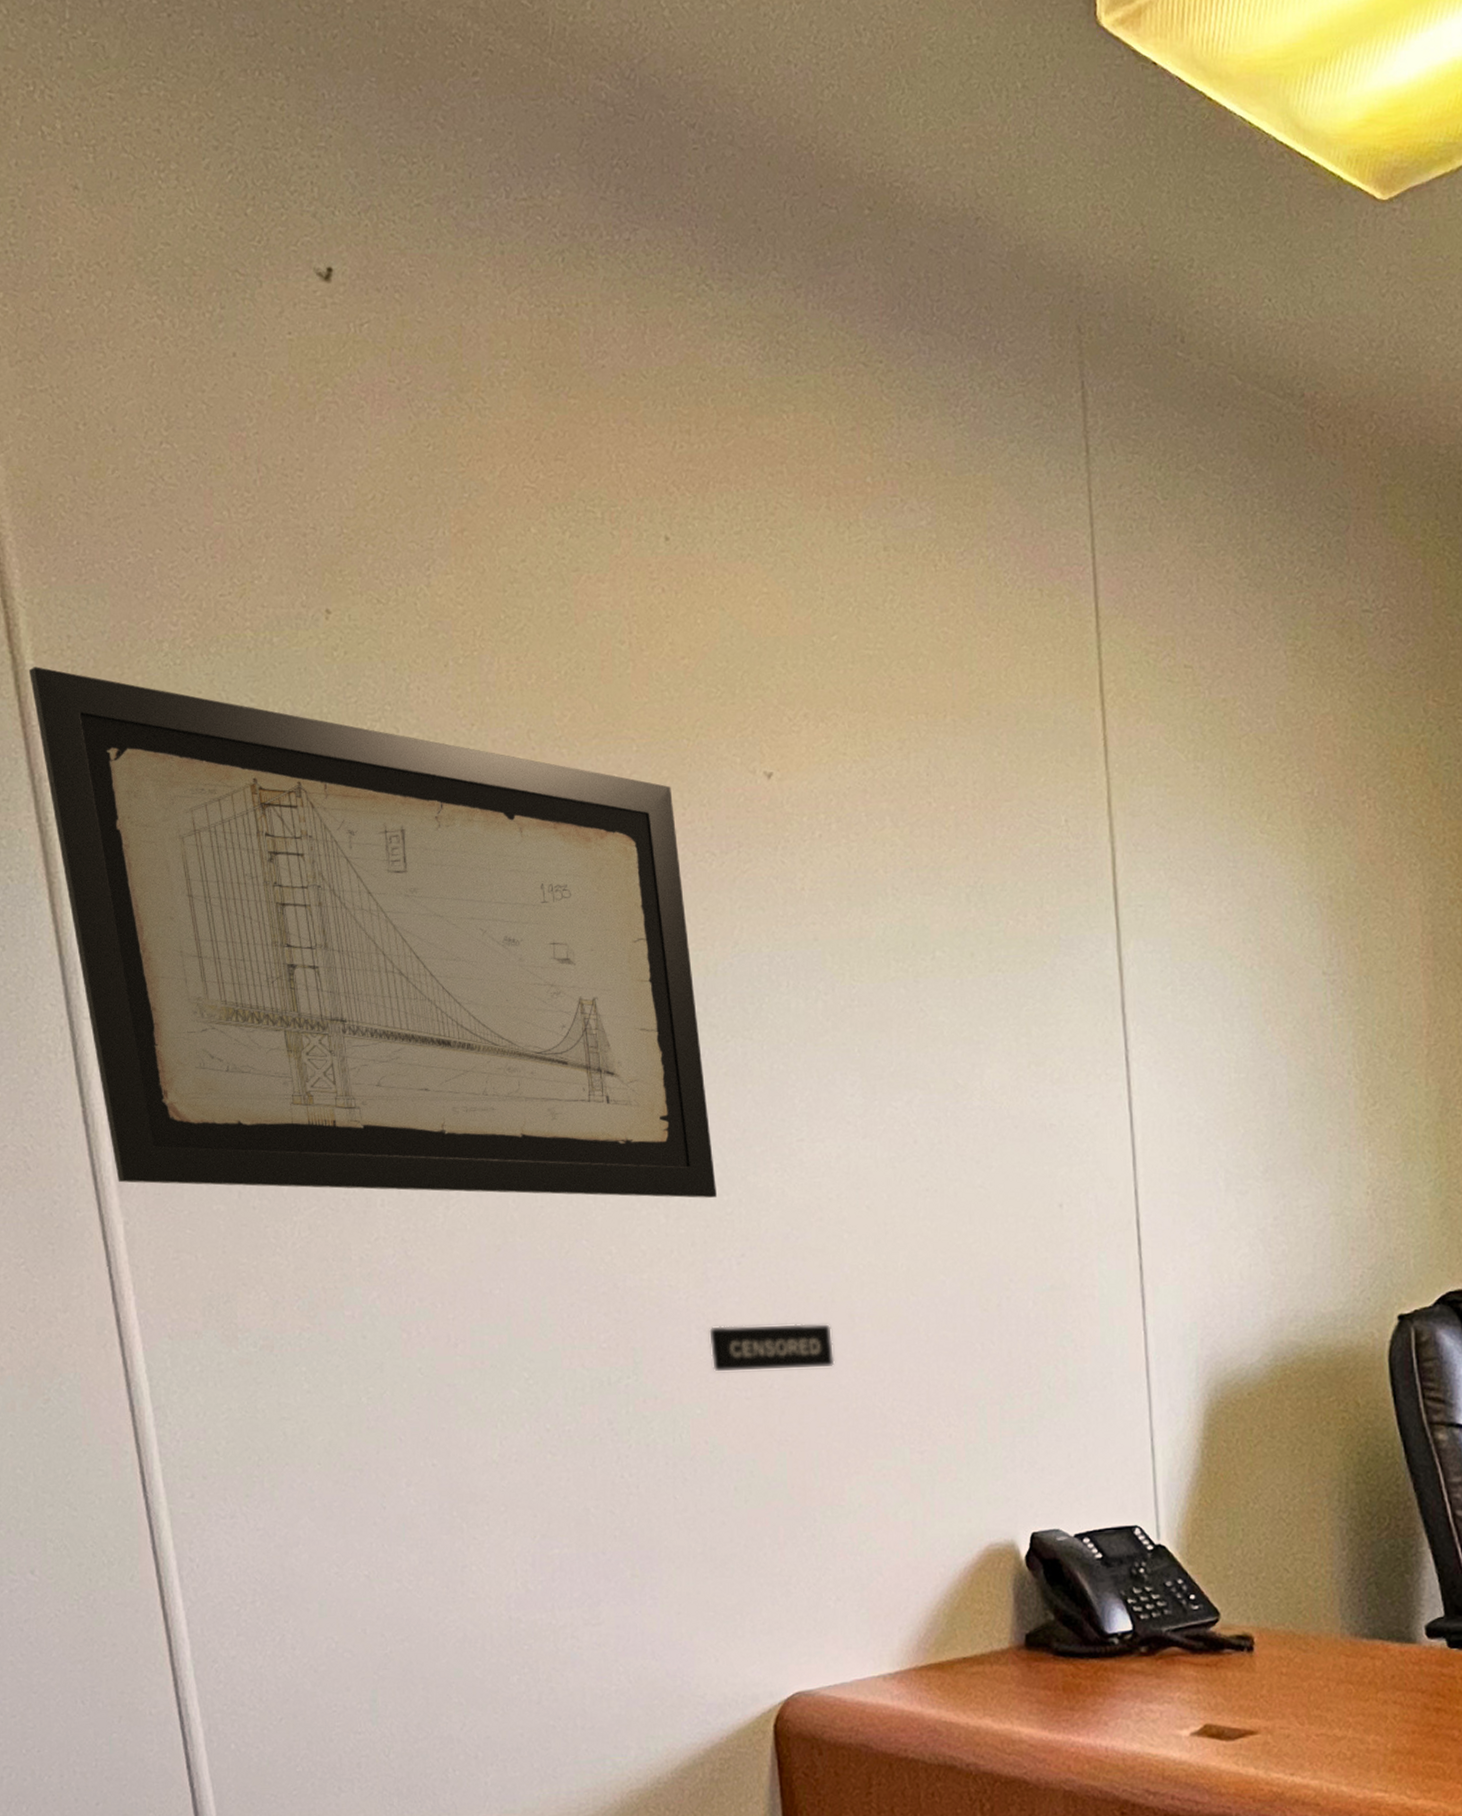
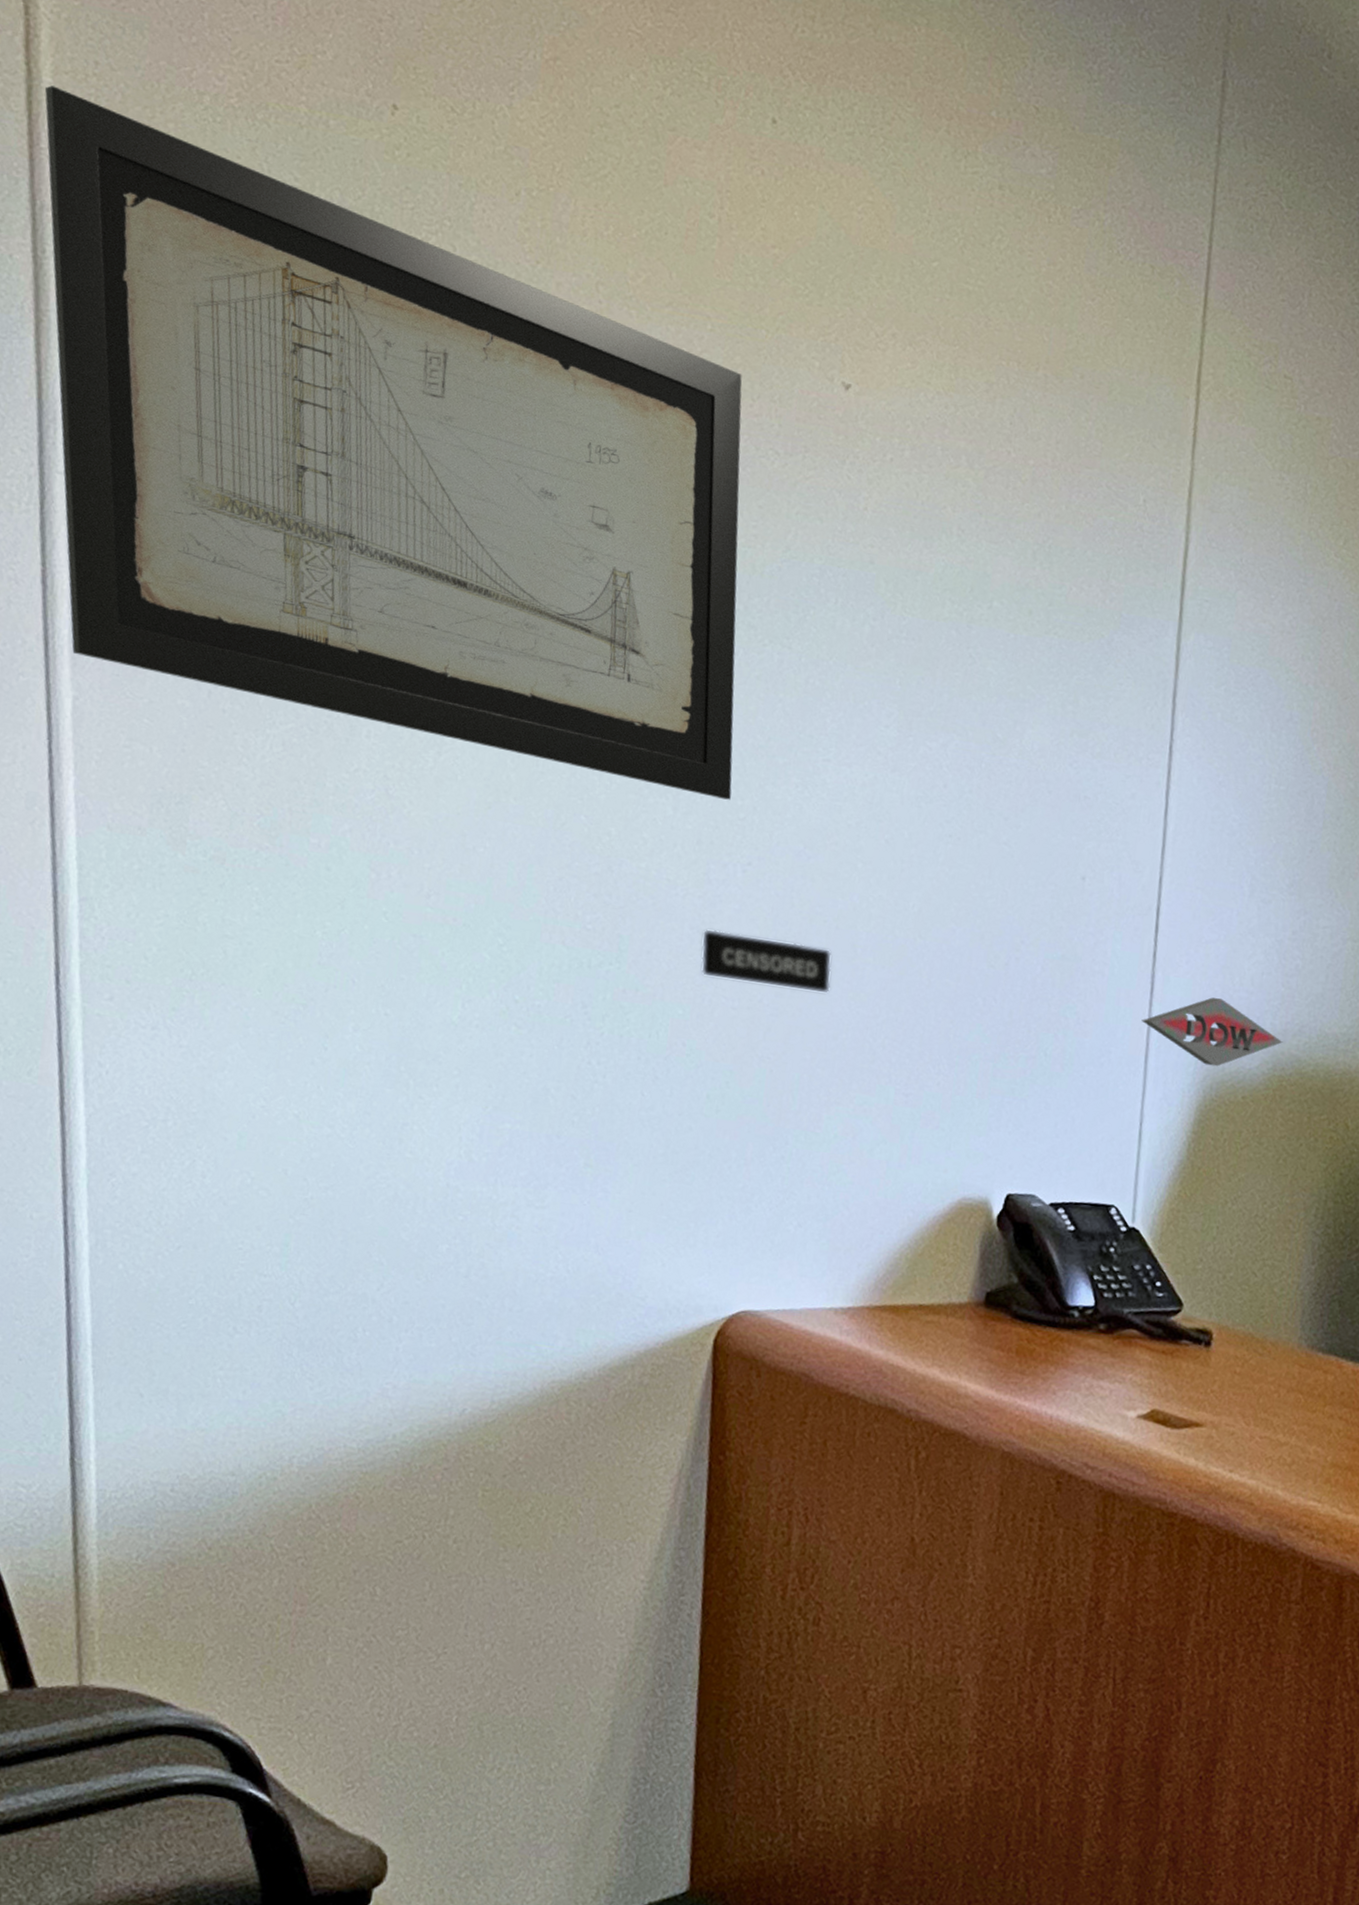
logo: none [1137,1299,1281,1368] -> present [1141,997,1283,1067]

